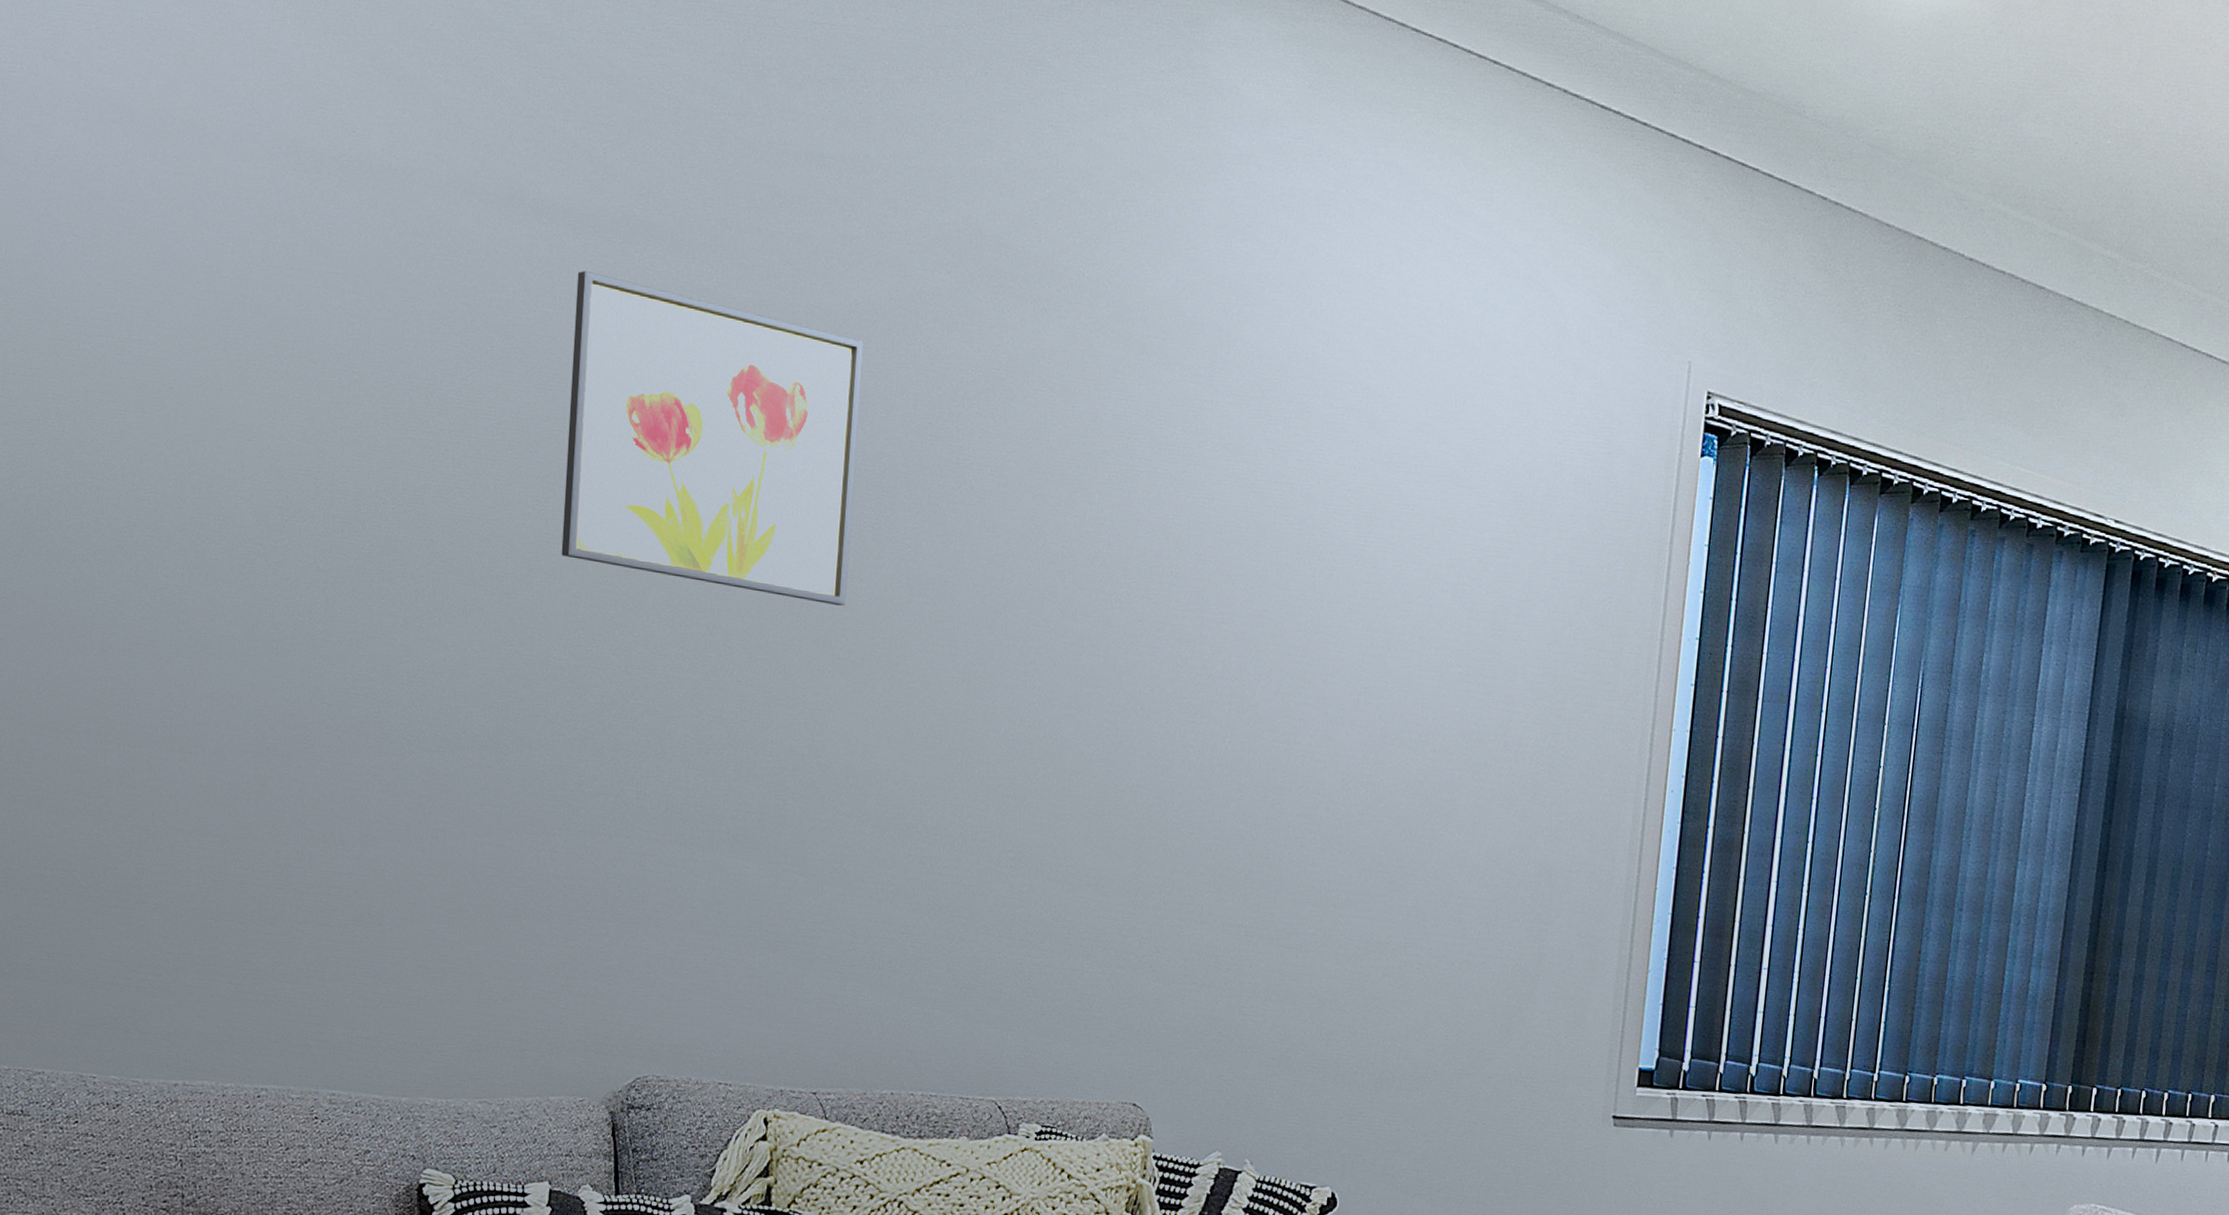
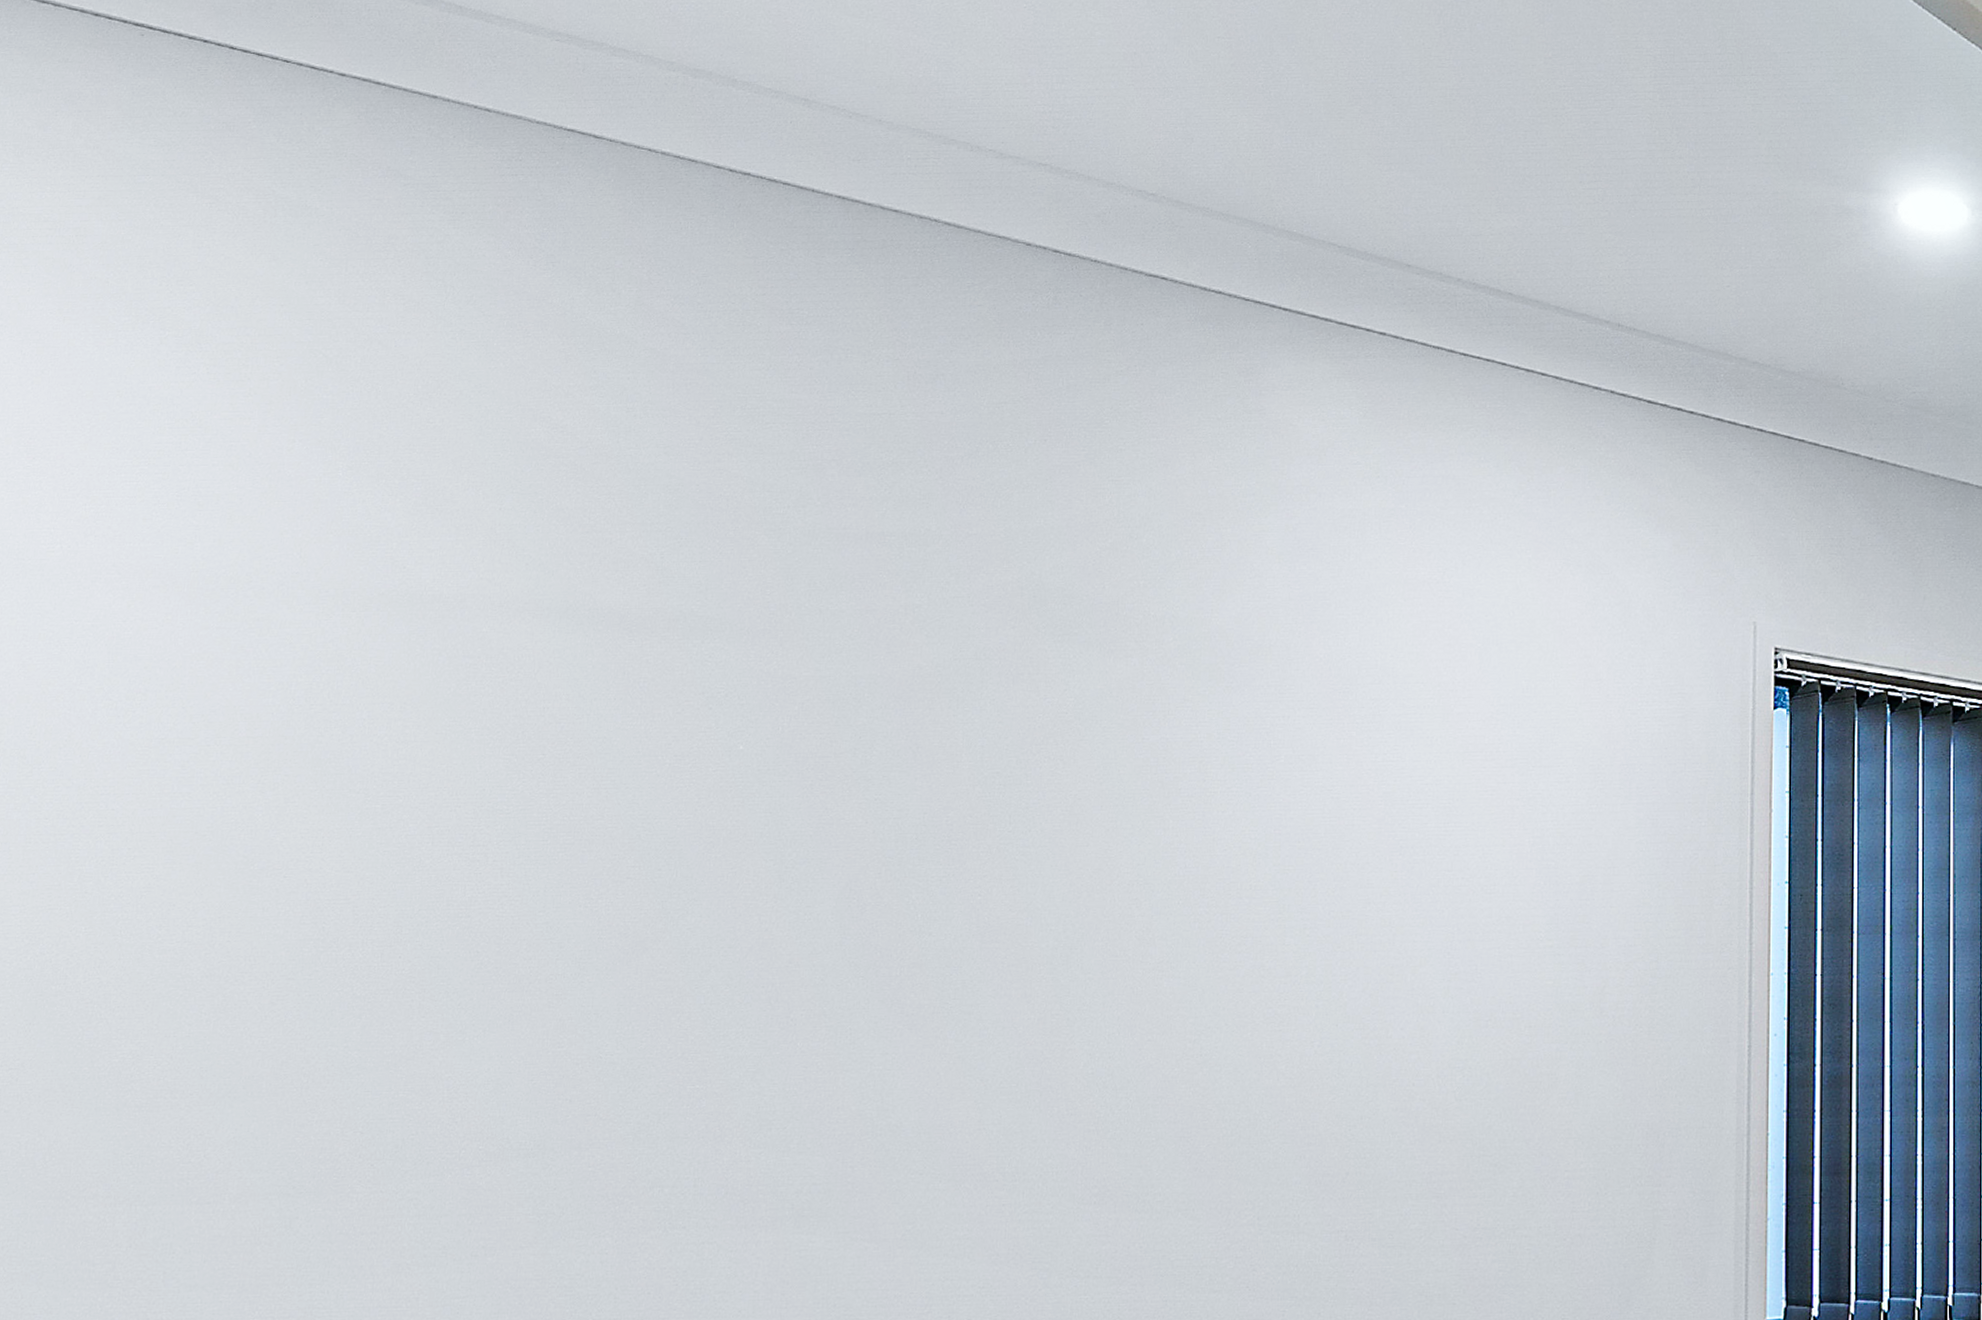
wall art: present [561,270,864,606] -> none [614,669,928,964]

